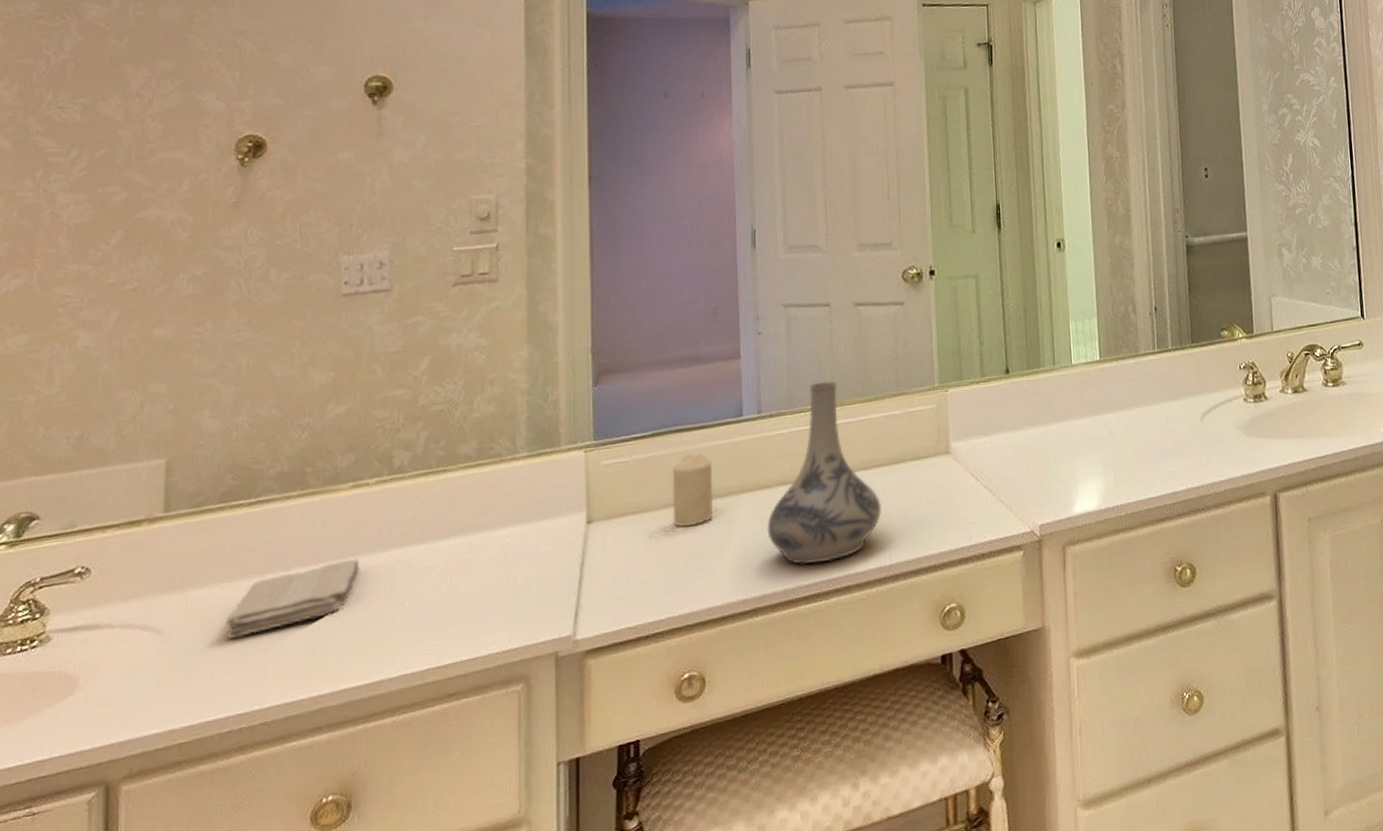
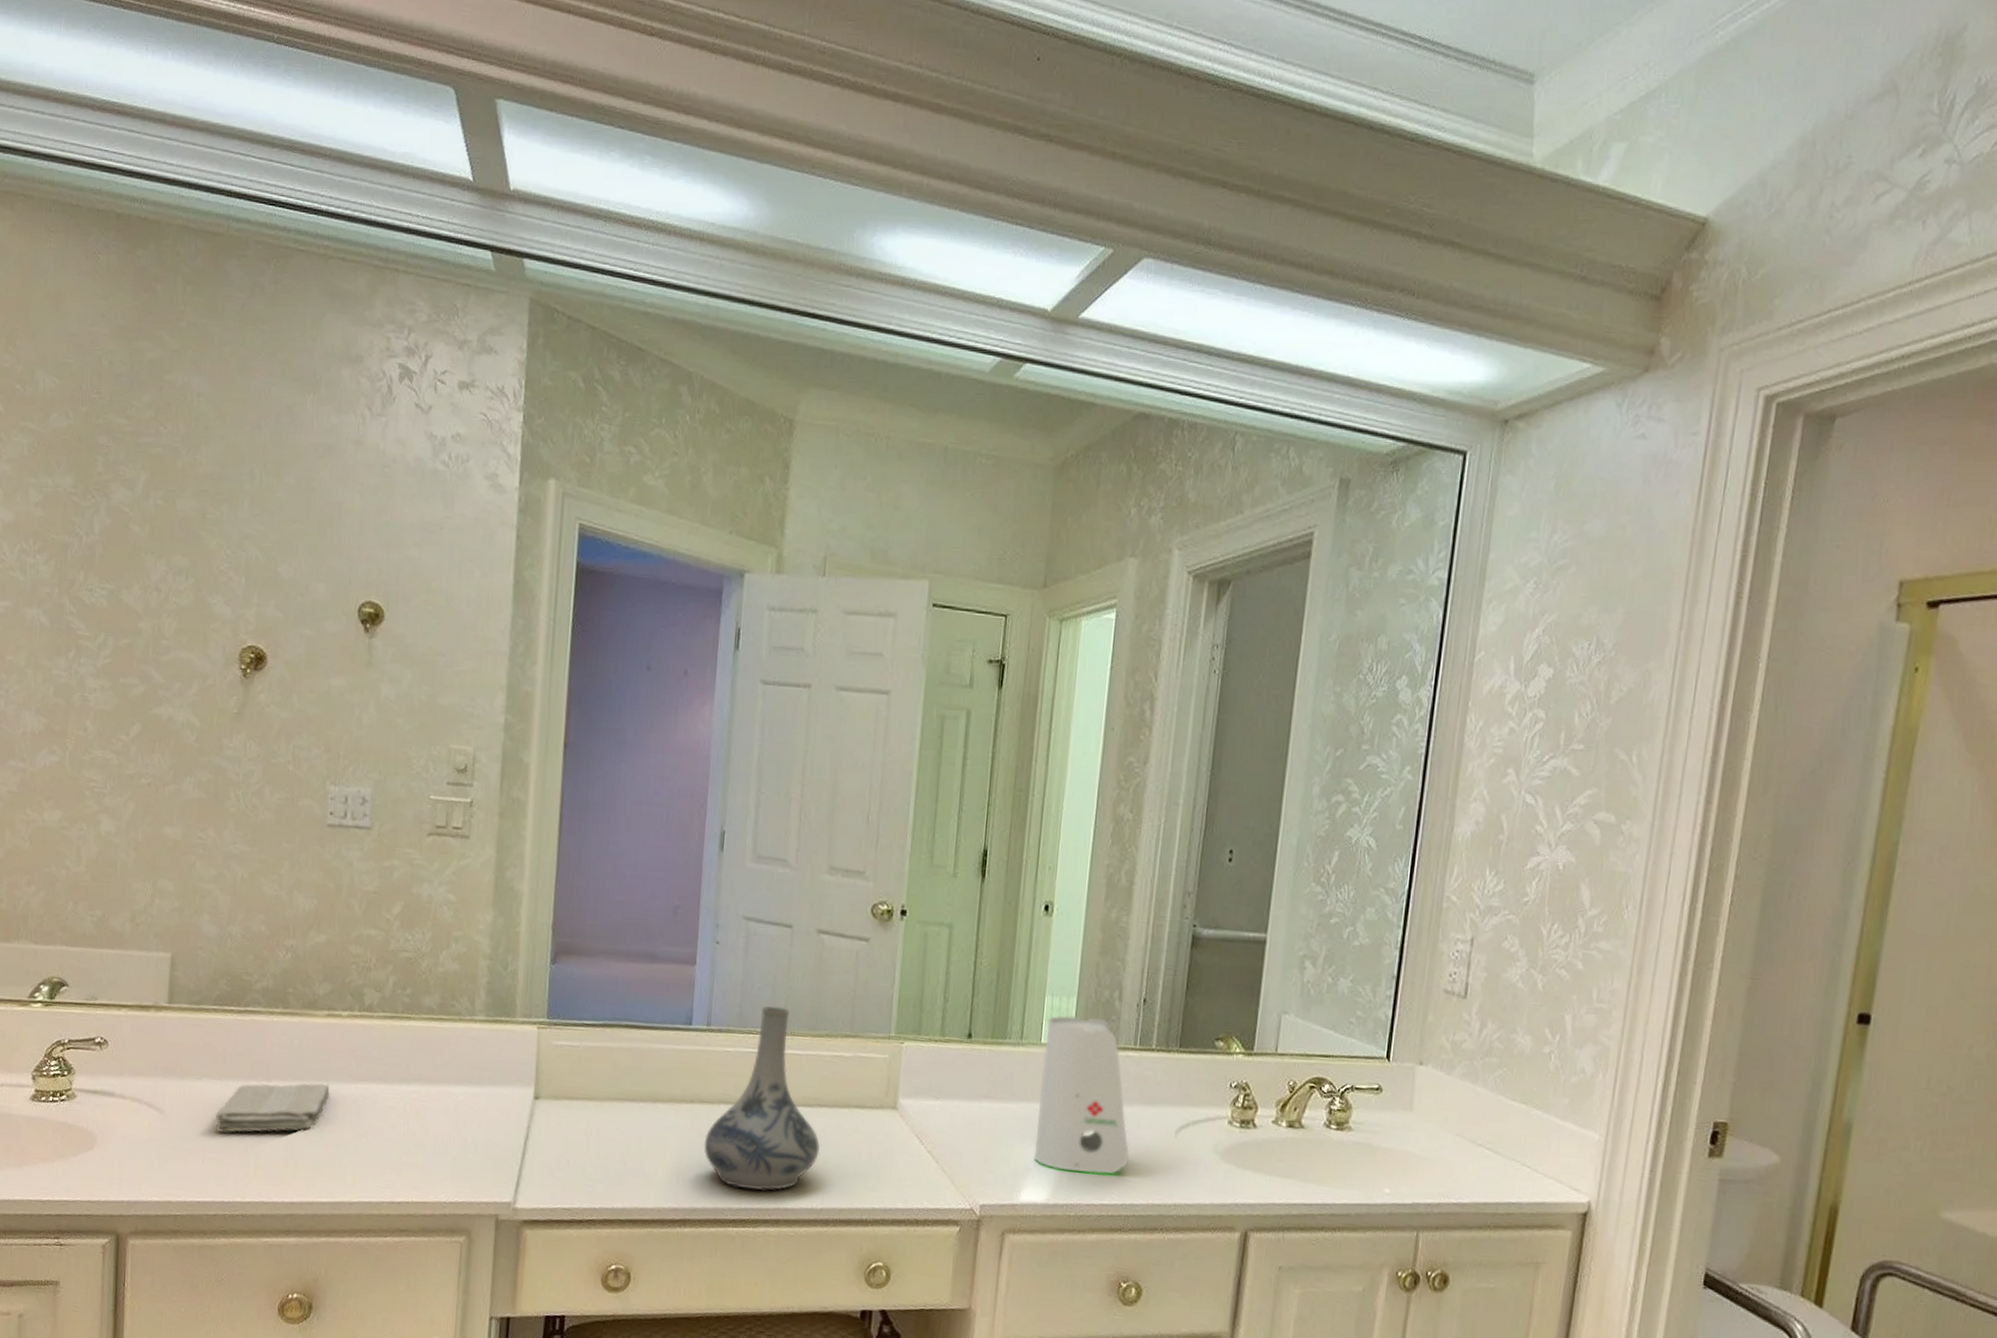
candle: present [672,453,714,528] -> none [614,1051,657,1124]
soap dispenser: none [1074,332,1164,477] -> present [1033,1015,1129,1174]

